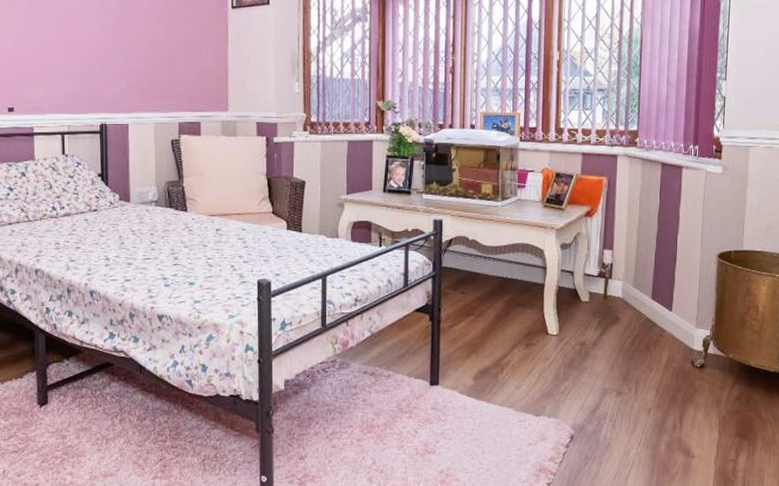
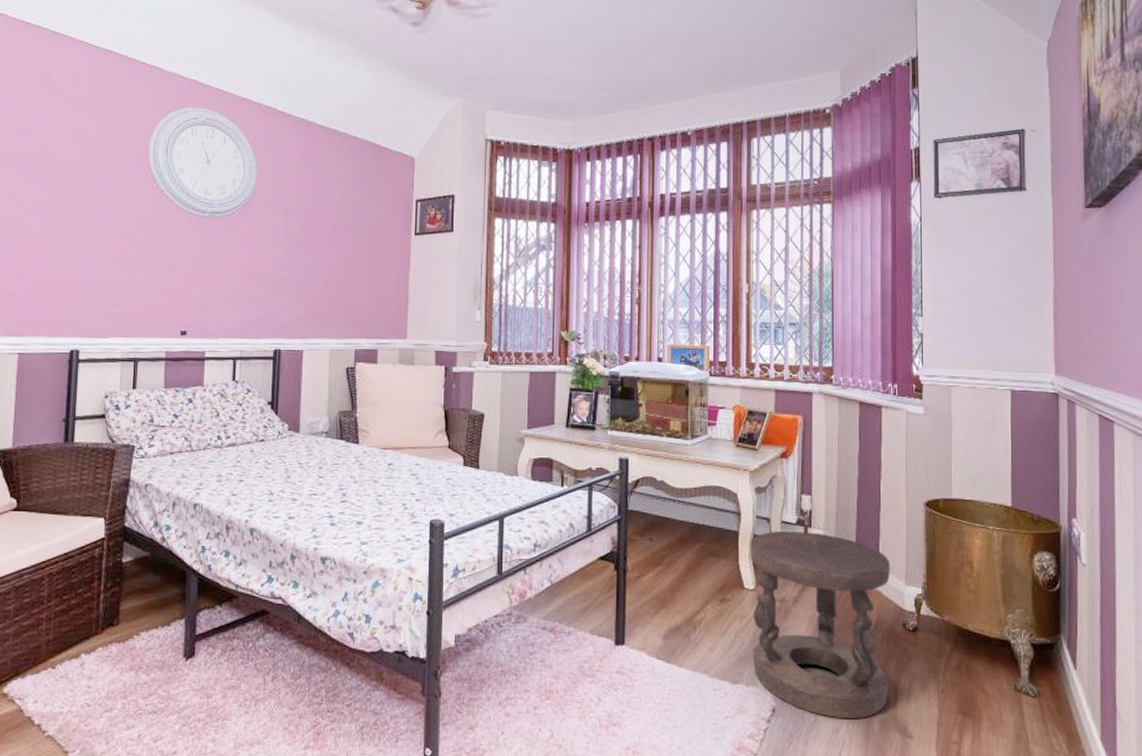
stool: none [554,282,682,442] -> present [750,530,890,718]

